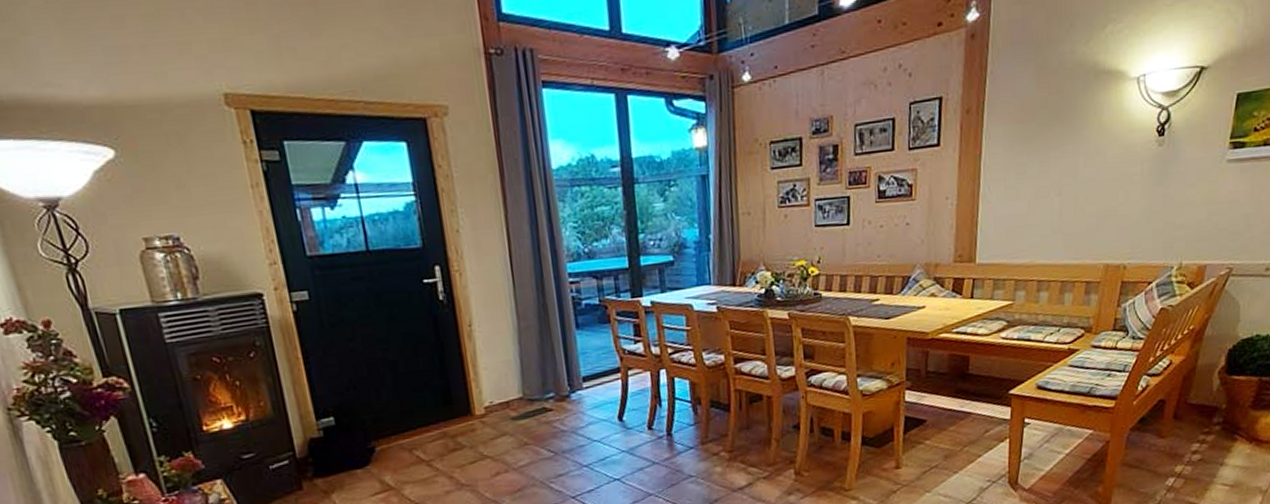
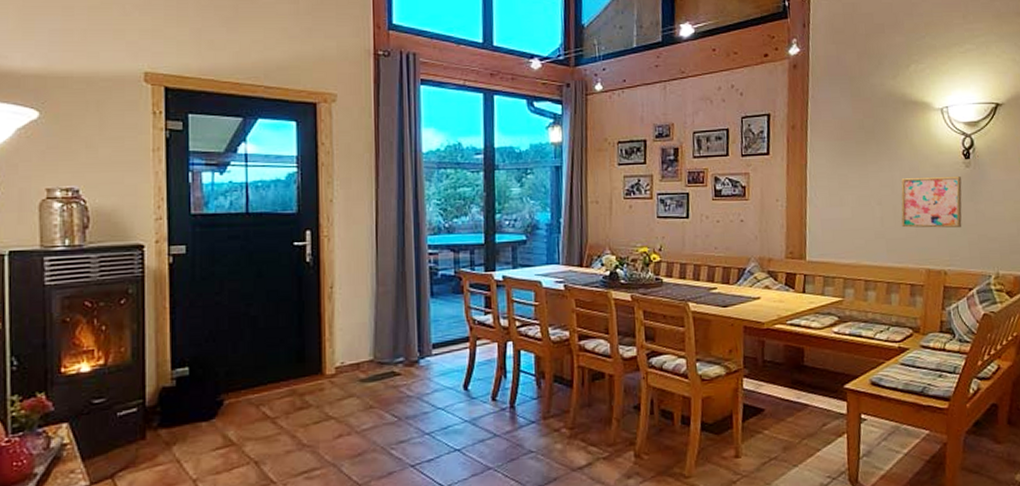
wall art: none [1082,157,1152,220] -> present [901,177,962,228]

